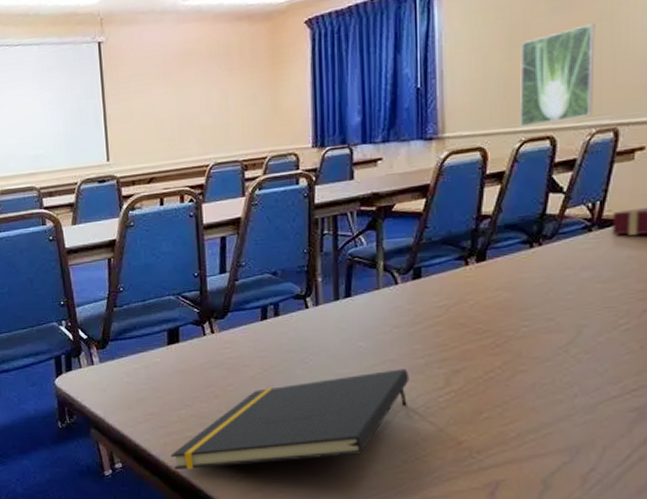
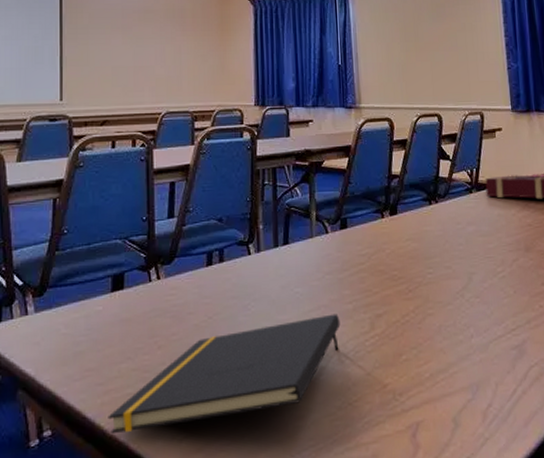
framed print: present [520,23,595,127] -> none [413,32,465,104]

